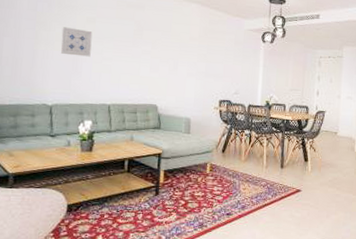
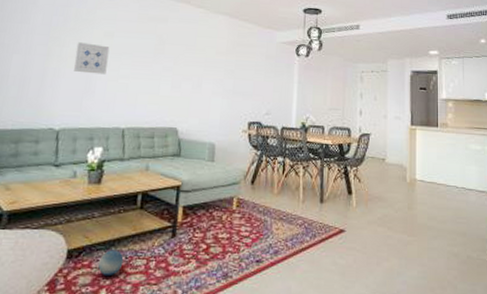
decorative ball: none [94,205,116,226] -> present [98,250,124,277]

